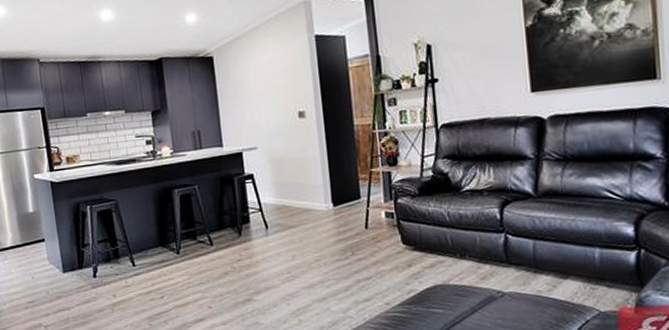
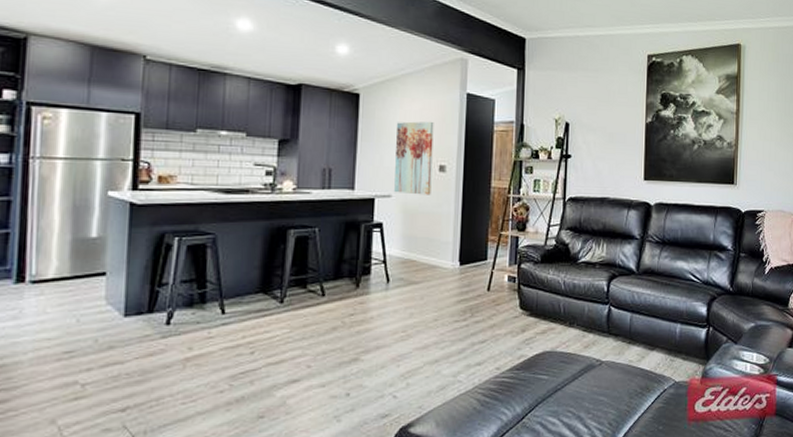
wall art: none [252,71,294,145] -> present [394,121,434,195]

